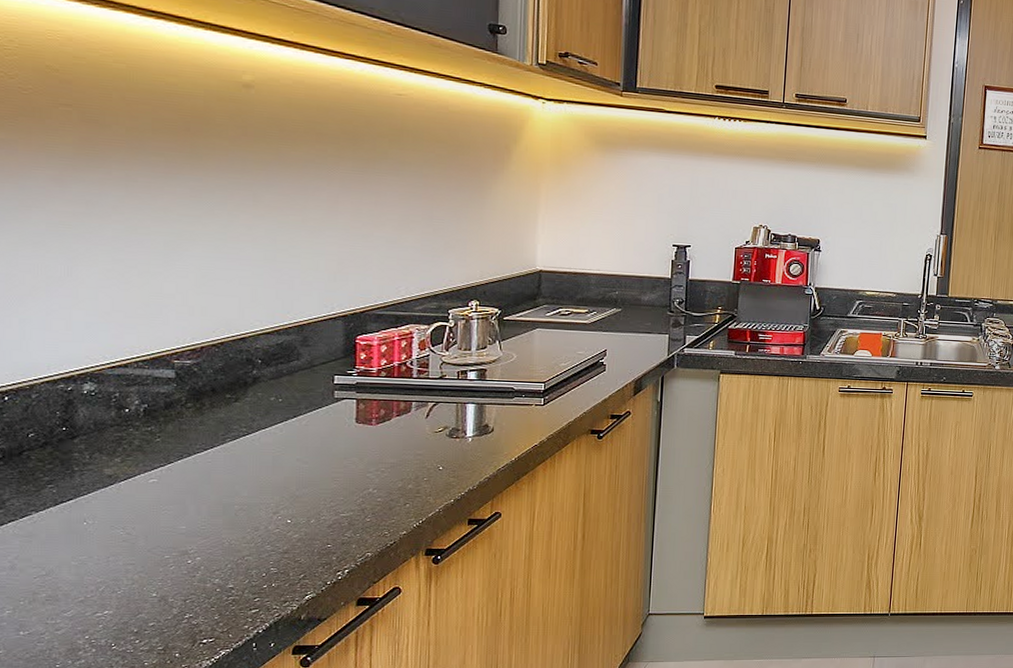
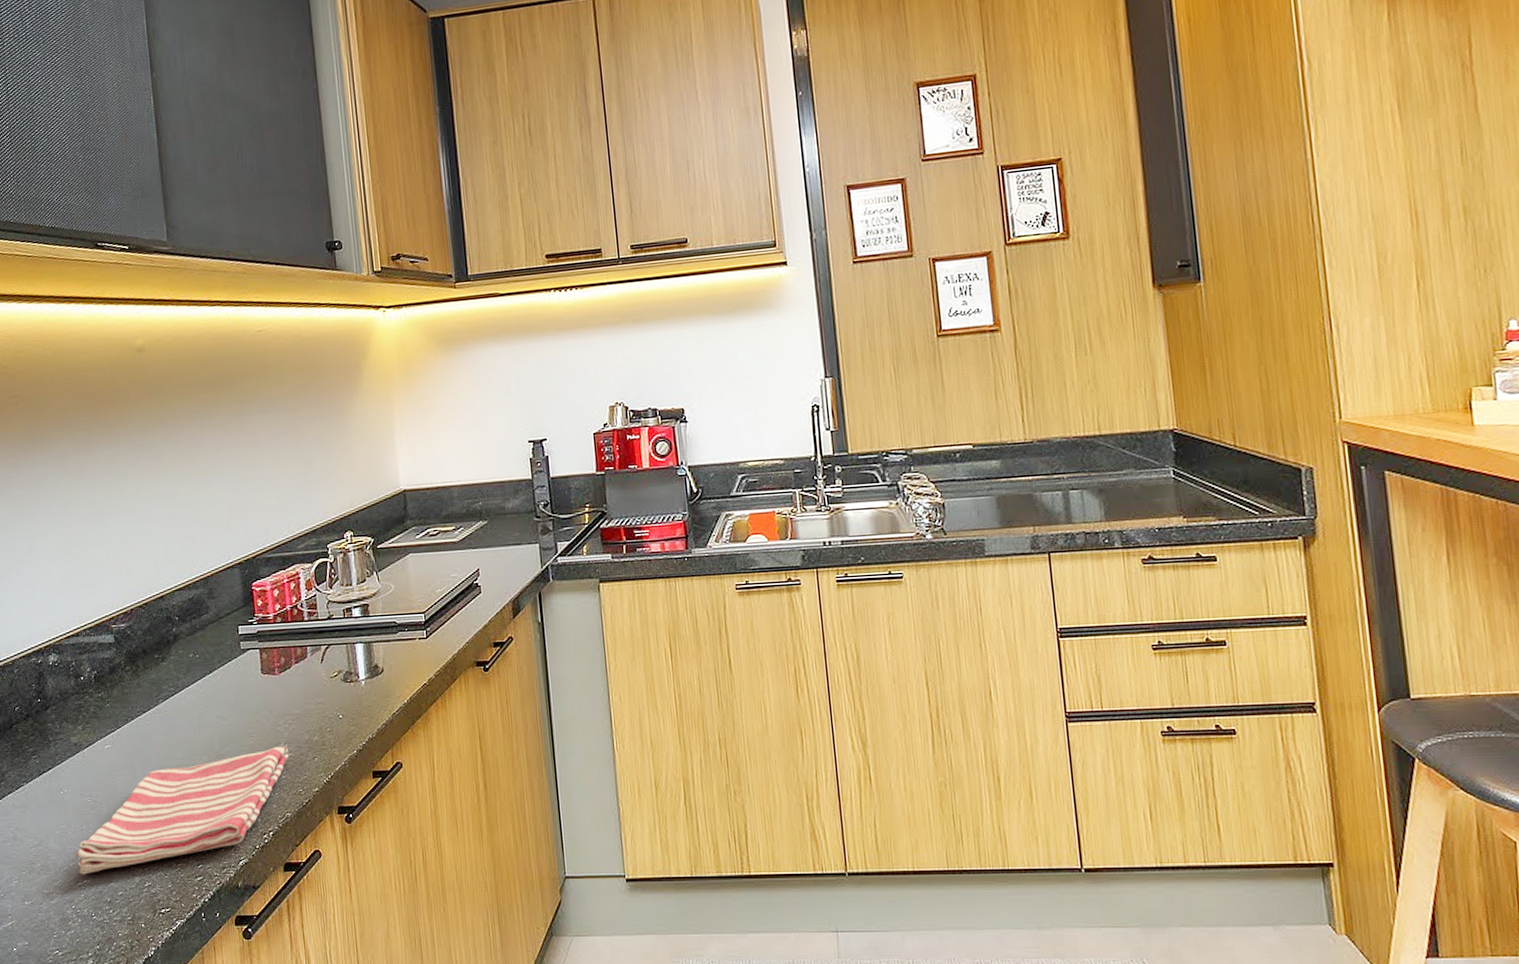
dish towel: none [97,491,378,606] -> present [76,745,289,875]

